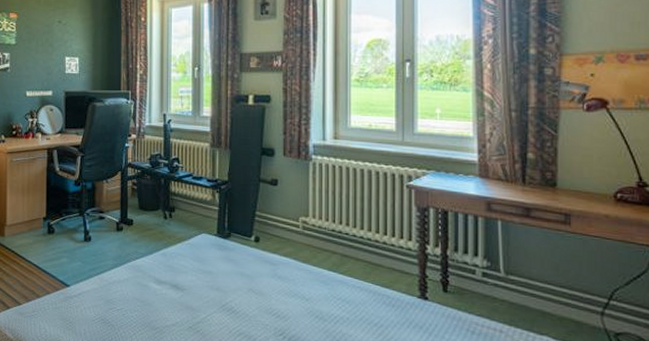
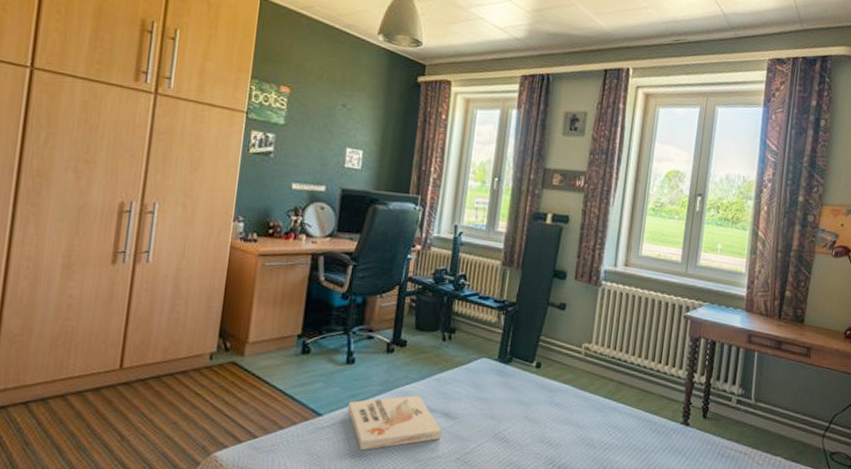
book: none [89,268,173,318] -> present [347,395,442,451]

